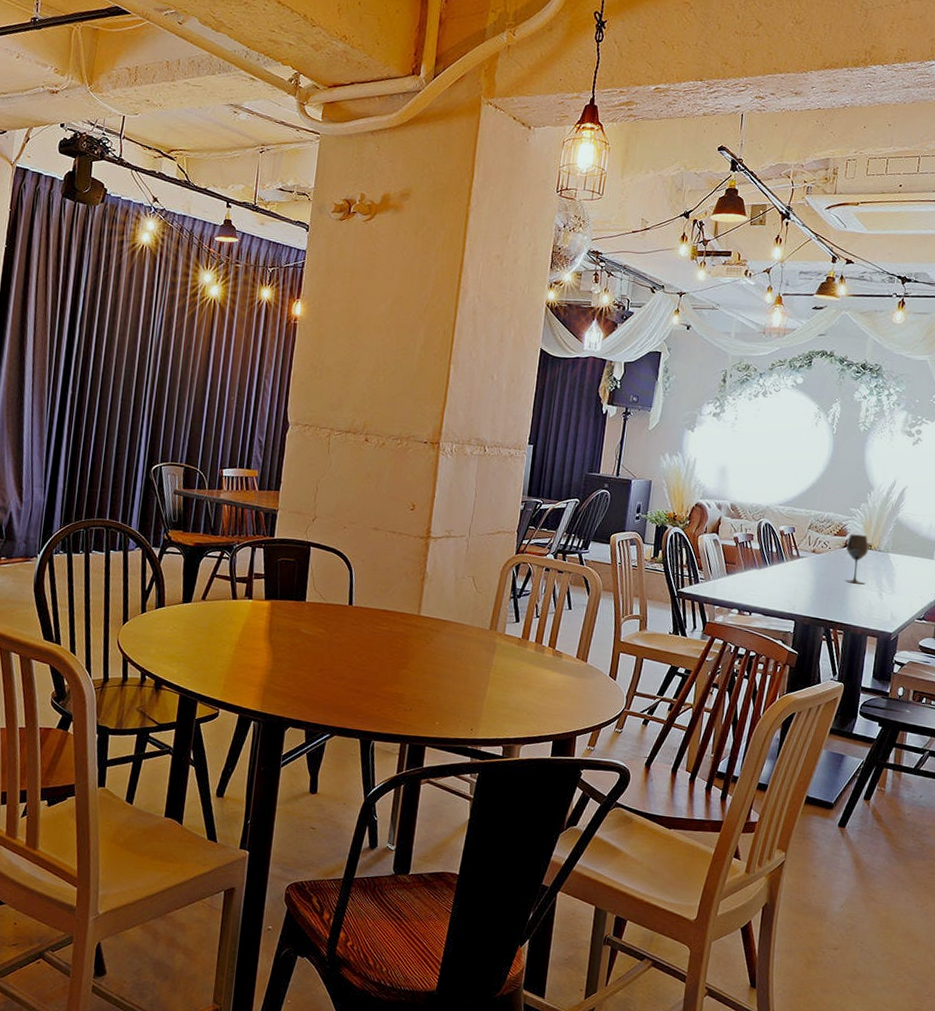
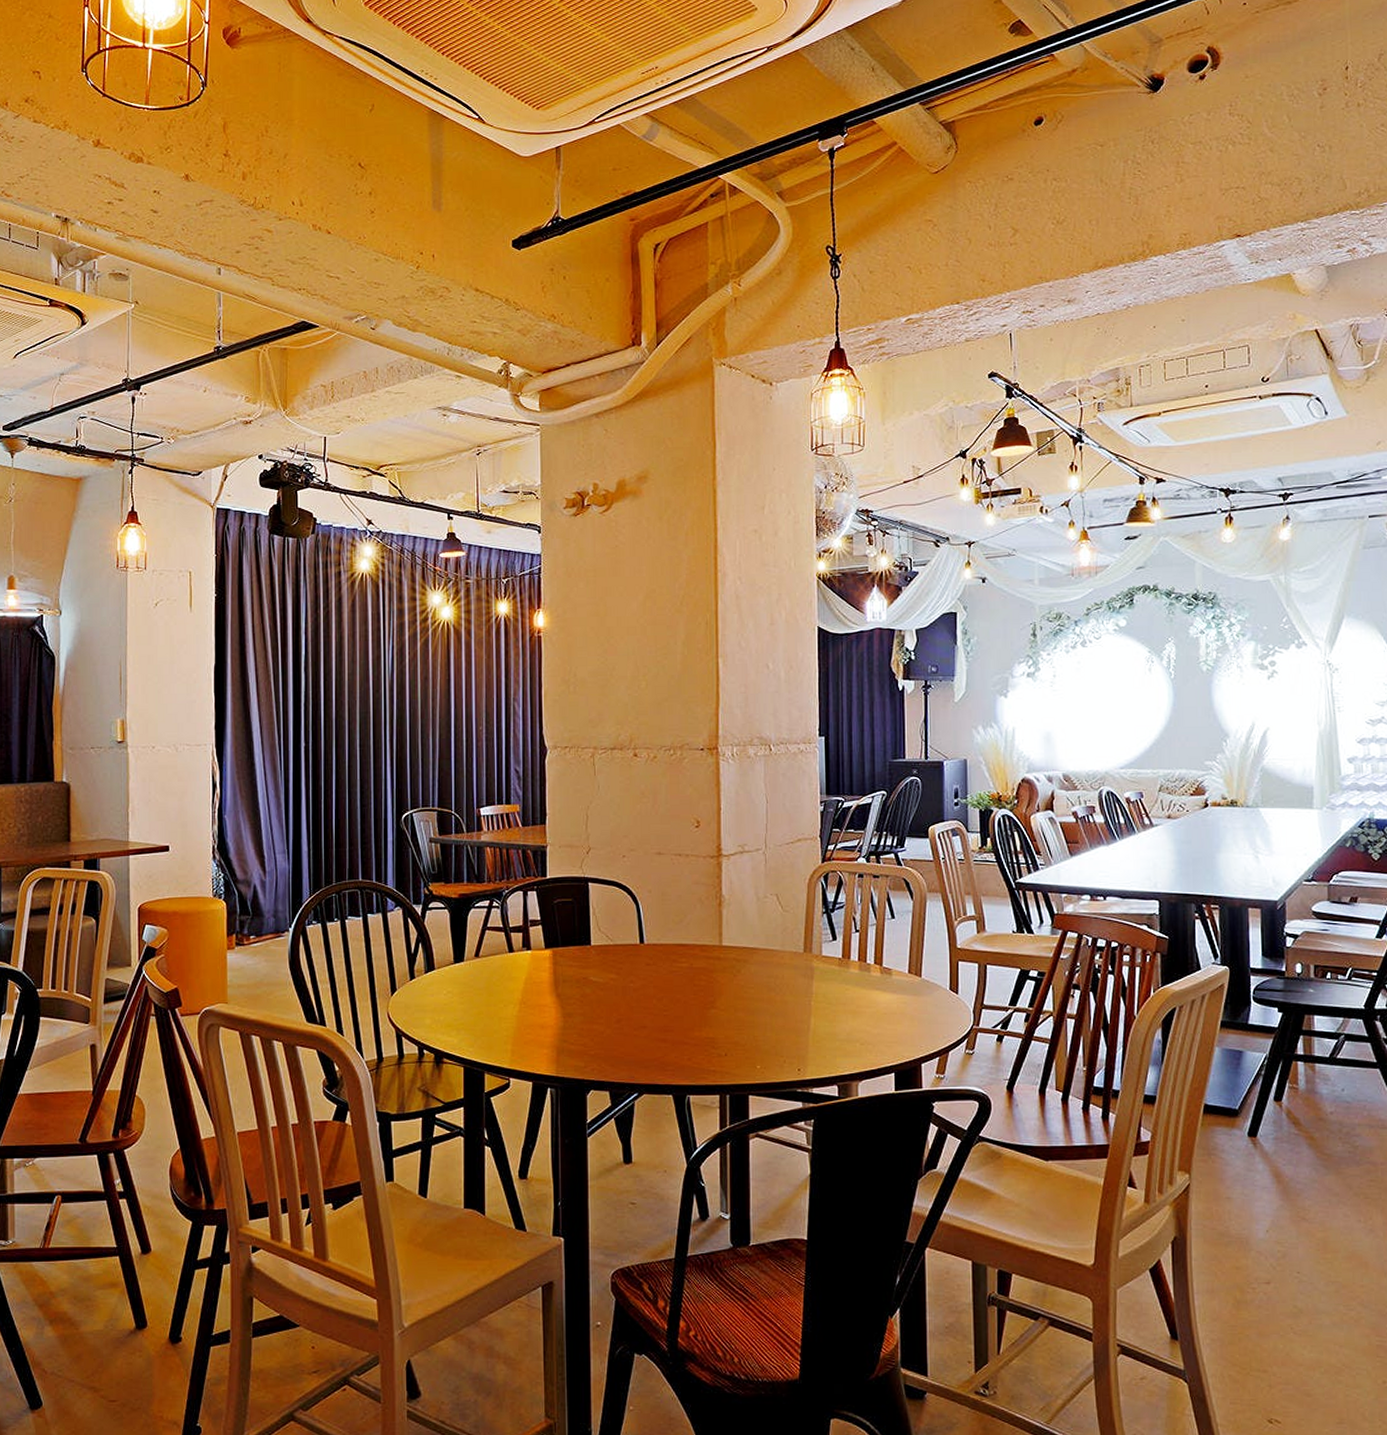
wineglass: present [844,534,869,585] -> none [1207,791,1236,849]

